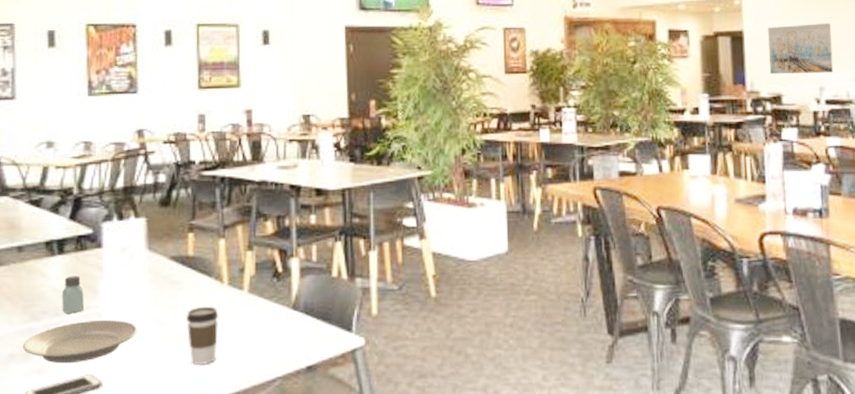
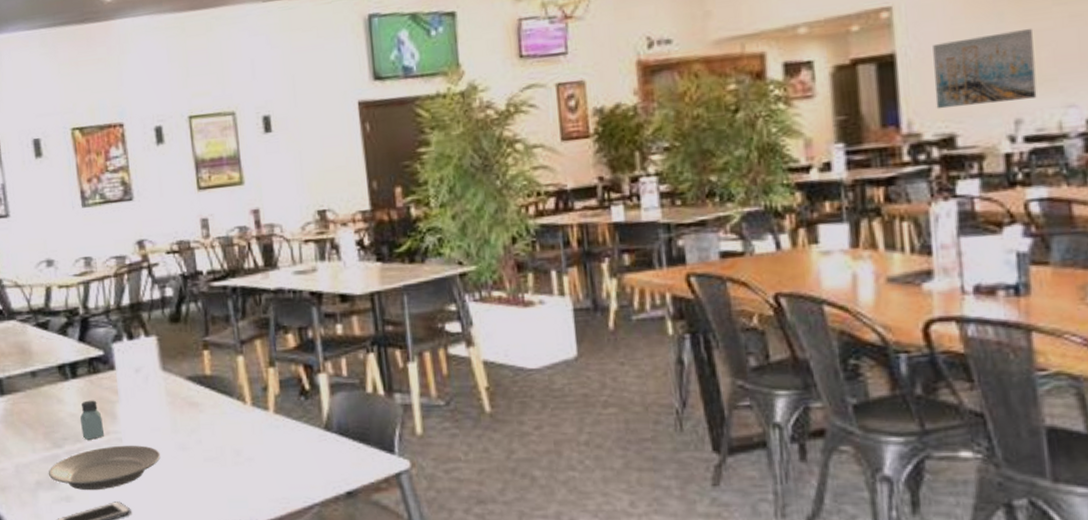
coffee cup: present [187,306,219,366] -> none [210,428,247,492]

